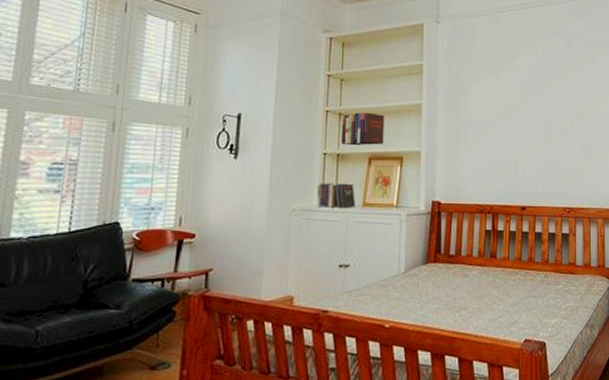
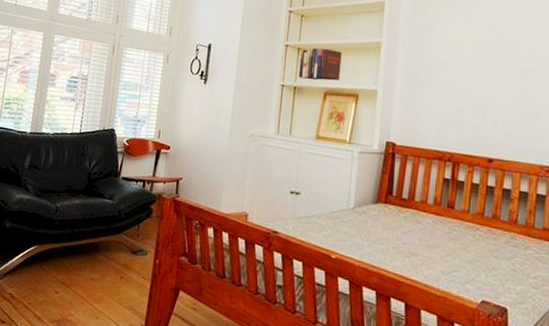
books: present [316,183,355,209] -> none [273,112,309,139]

